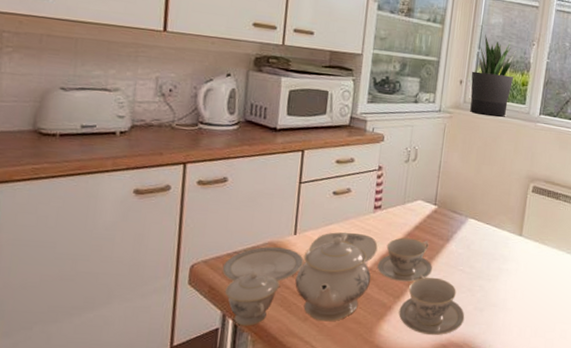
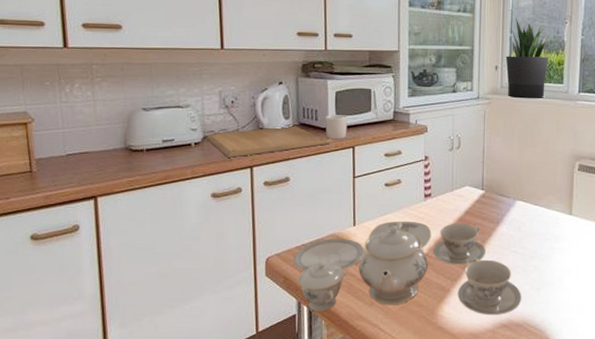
chopping board: none [135,121,277,152] -> present [206,125,330,159]
mug: none [273,114,300,141] -> present [325,115,348,139]

